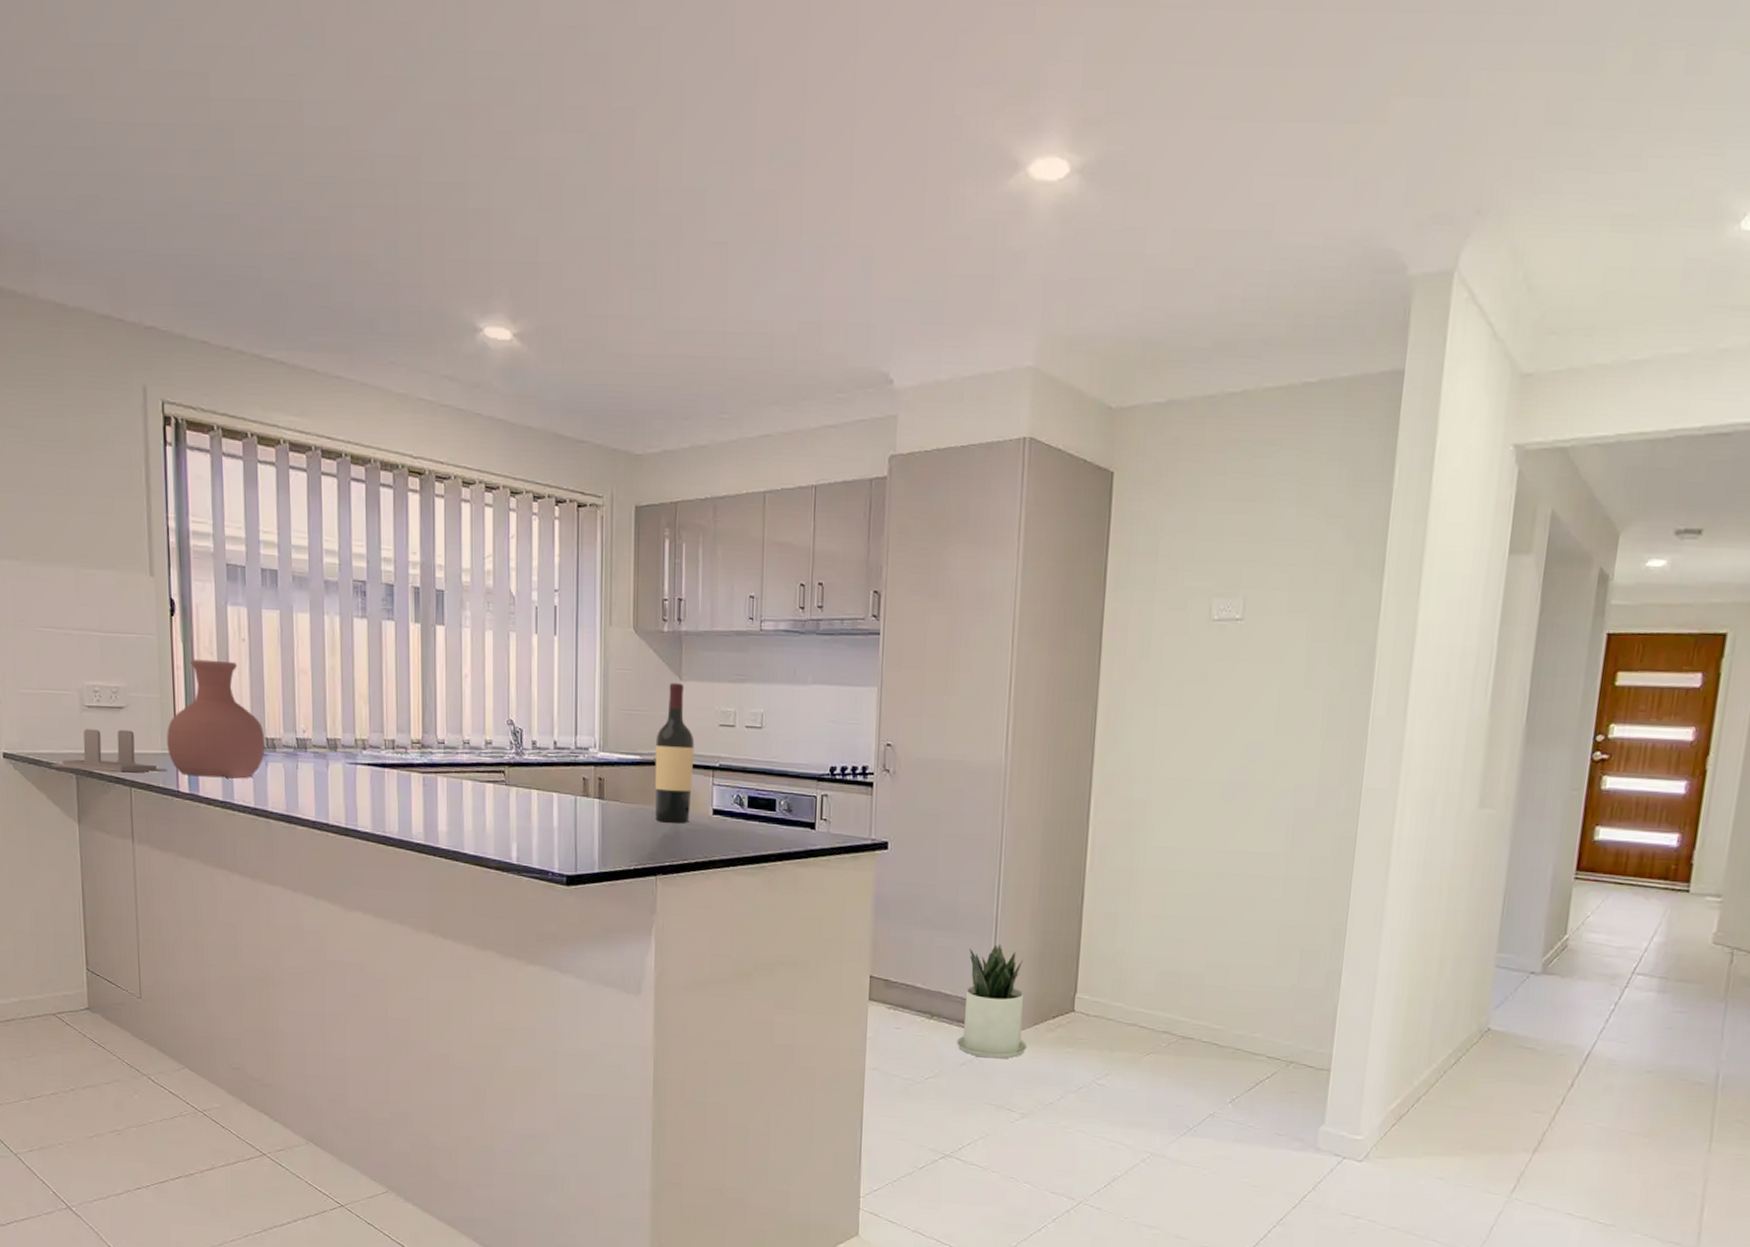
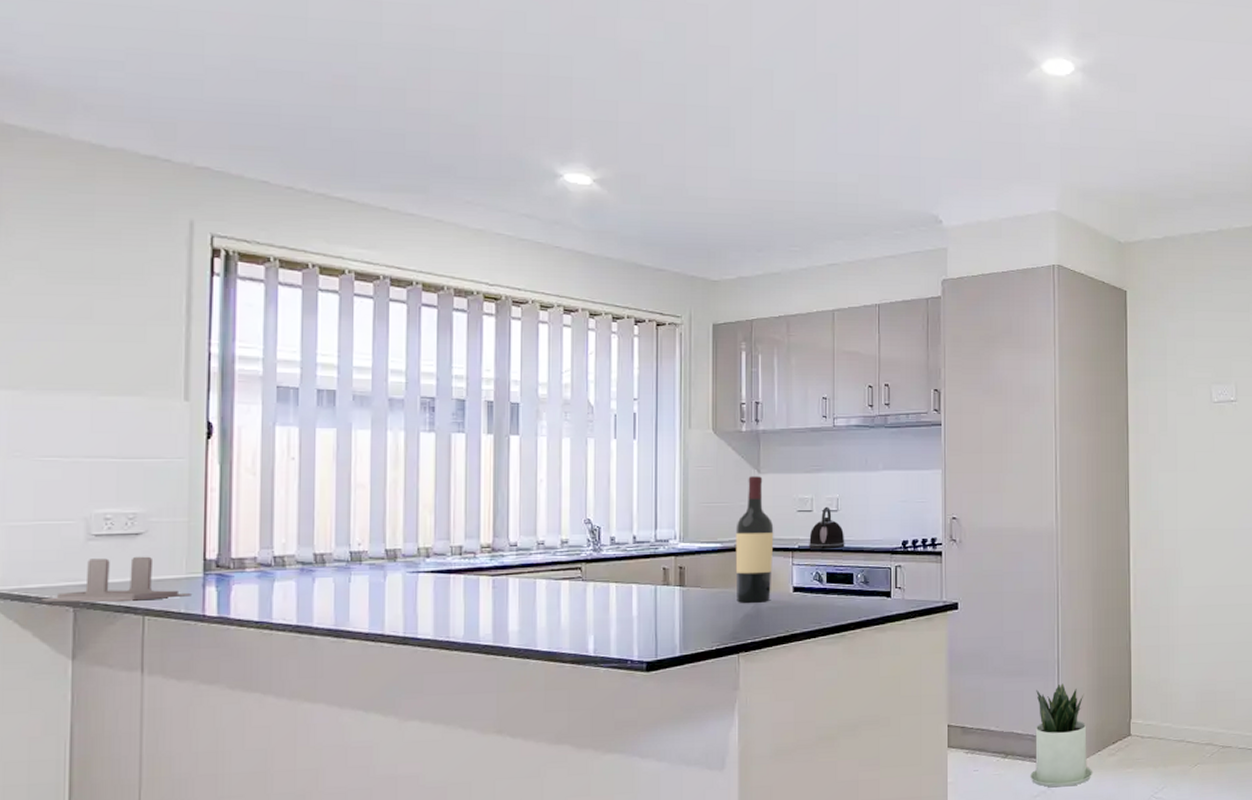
vase: present [167,659,265,779] -> none [193,480,312,599]
kettle: none [729,722,769,771] -> present [808,506,845,550]

